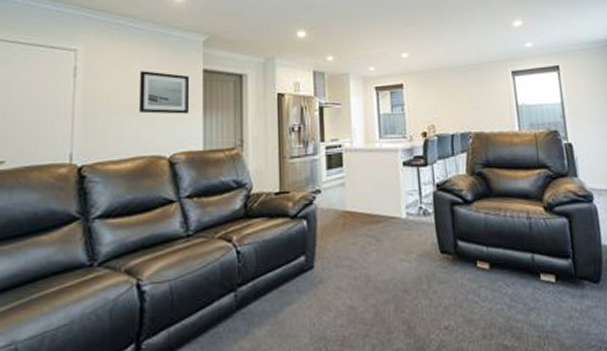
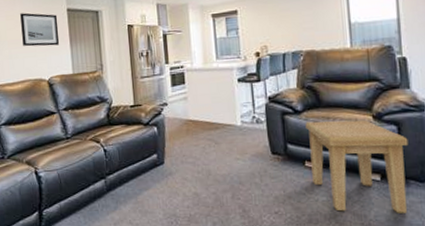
side table: none [476,211,583,322] -> present [305,119,408,213]

